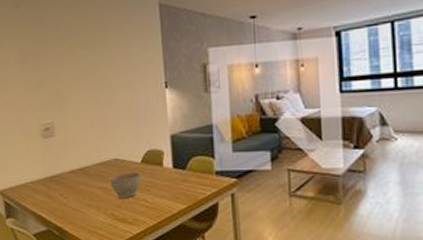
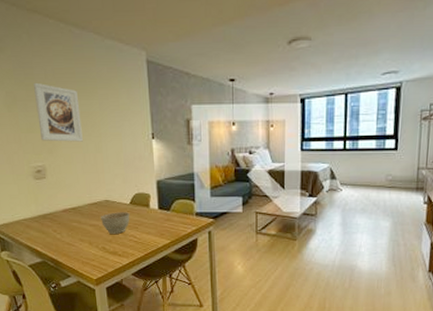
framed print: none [45,36,93,97] -> present [34,82,83,142]

